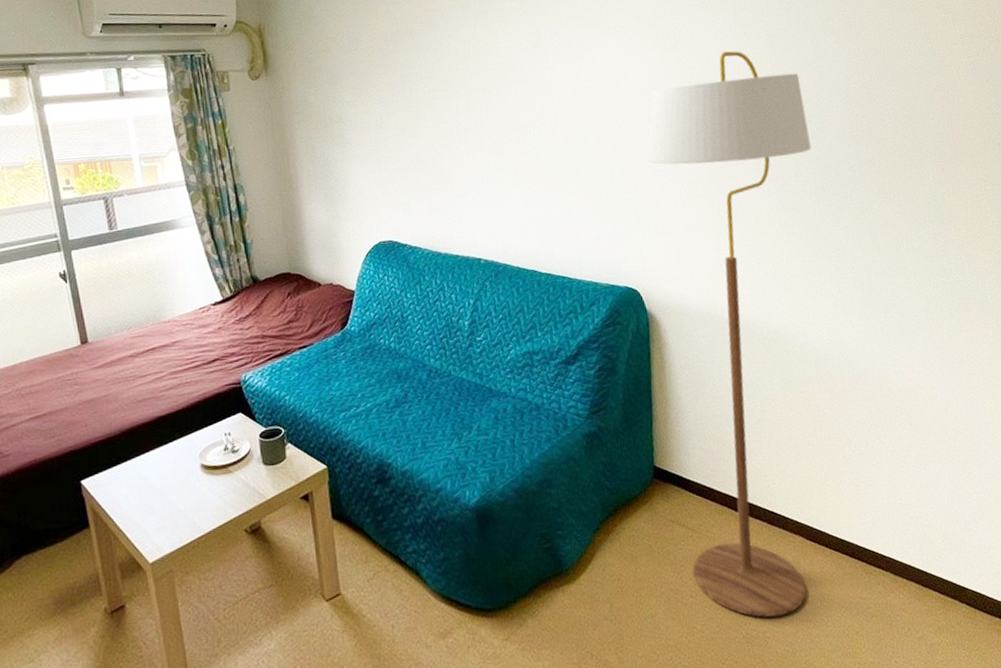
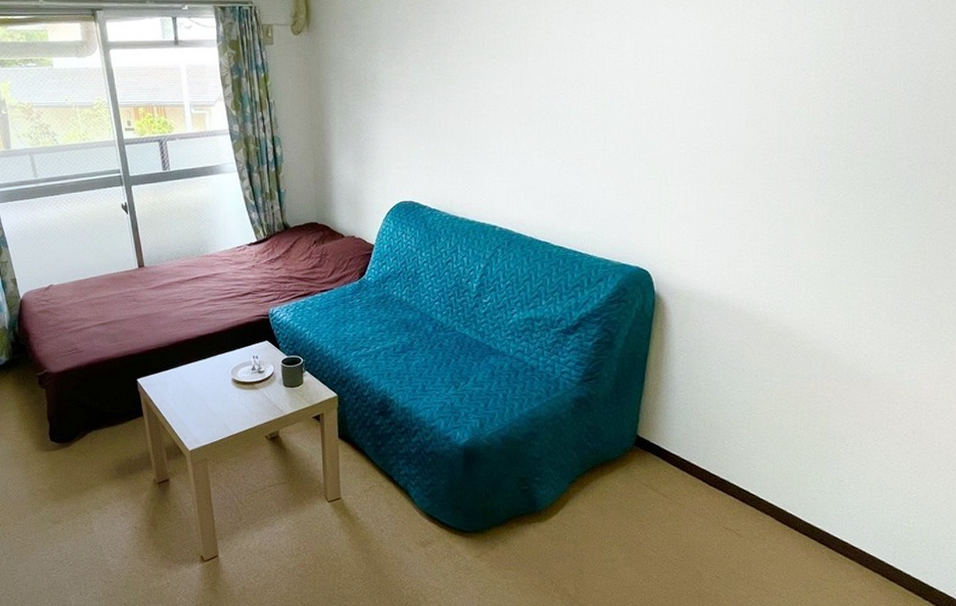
floor lamp: present [648,51,812,618] -> none [658,27,874,581]

